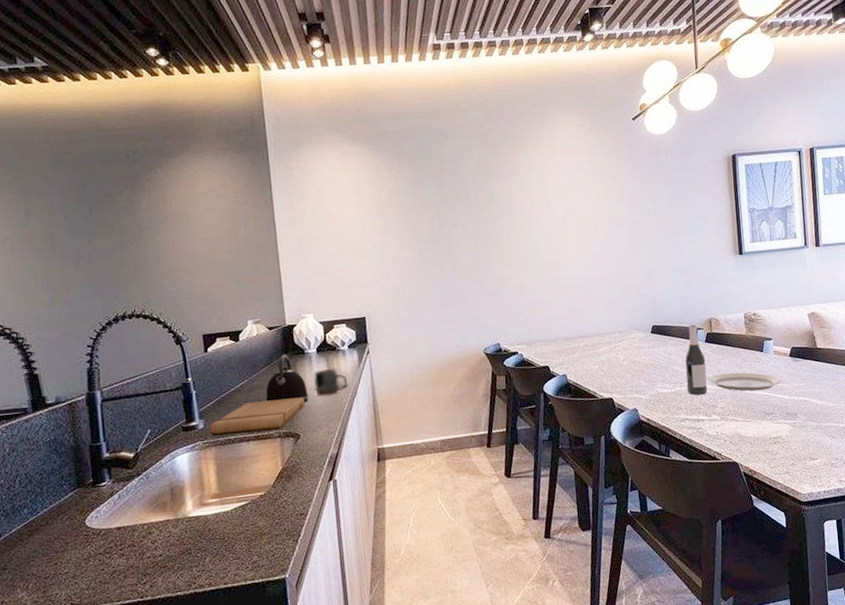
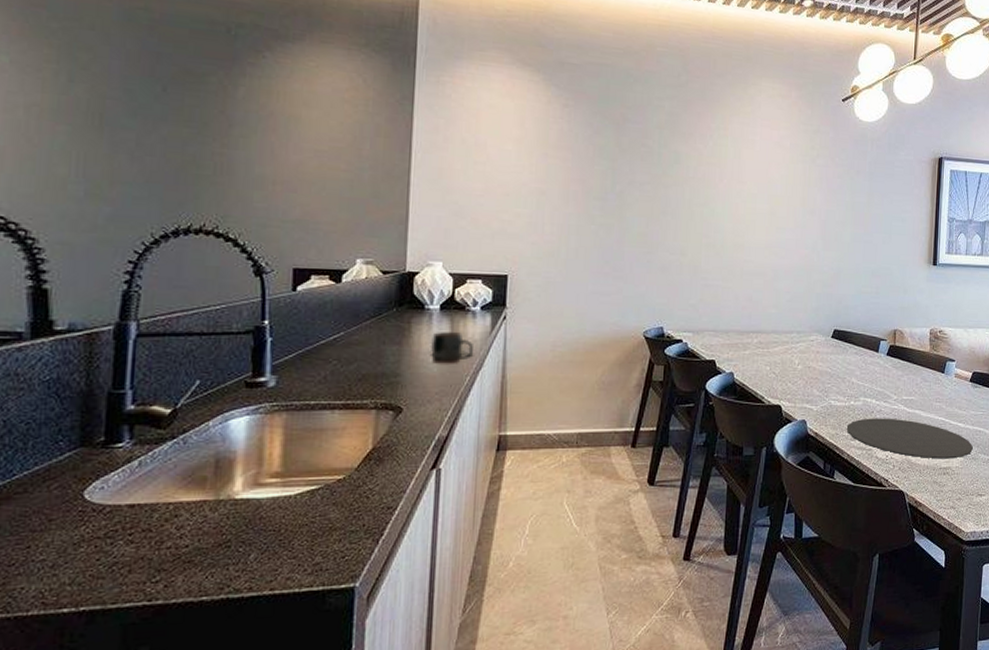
cutting board: present [210,397,305,436] -> none [283,361,416,398]
kettle: present [266,354,309,403] -> none [366,306,422,370]
placemat: none [676,398,800,431] -> present [847,418,973,459]
wine bottle: present [684,324,707,395] -> none [861,334,885,413]
plate: present [707,372,782,391] -> none [884,392,959,415]

